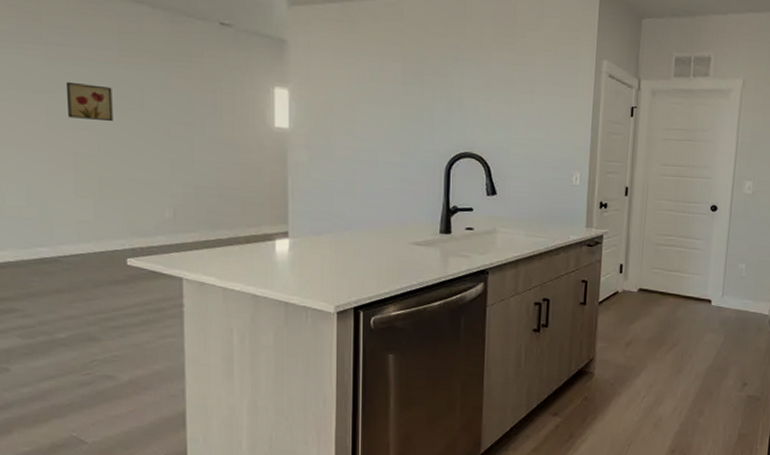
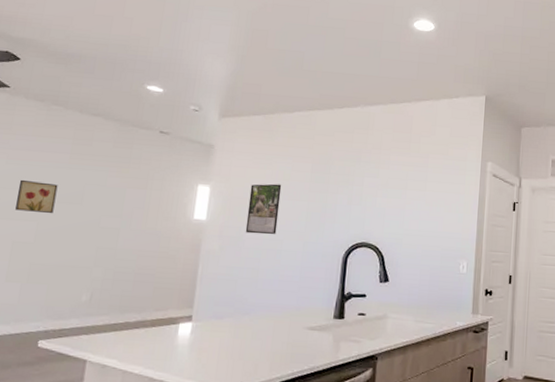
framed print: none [334,86,371,145] -> present [245,183,282,235]

